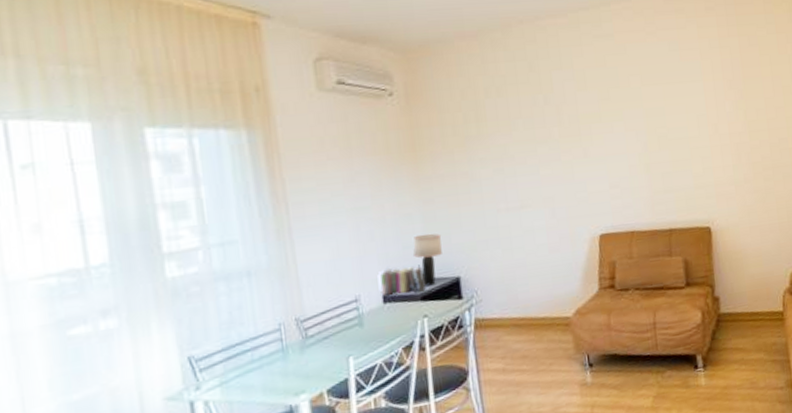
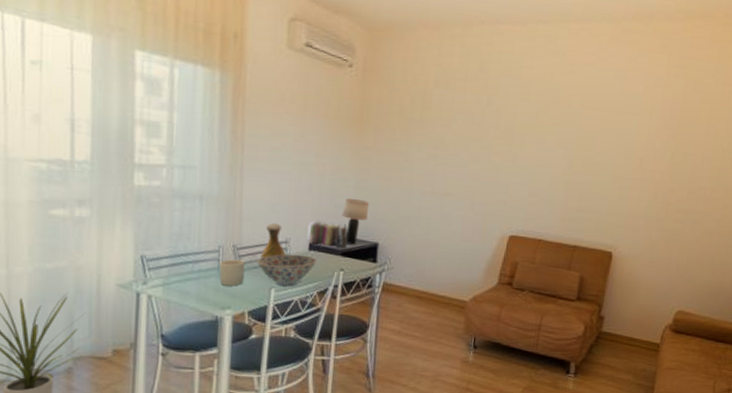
mug: none [283,333,316,368] -> present [219,259,246,286]
bowl: none [326,309,396,352] -> present [257,254,318,287]
vase: none [329,281,359,327] -> present [260,222,286,259]

